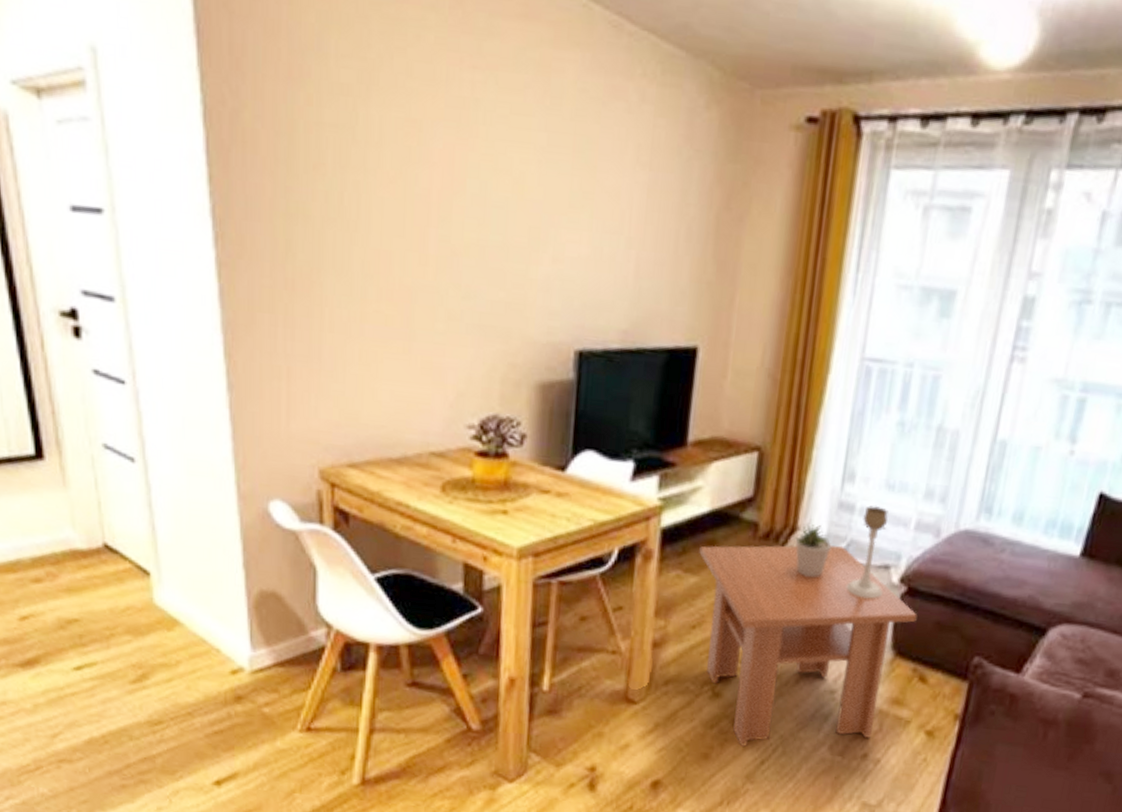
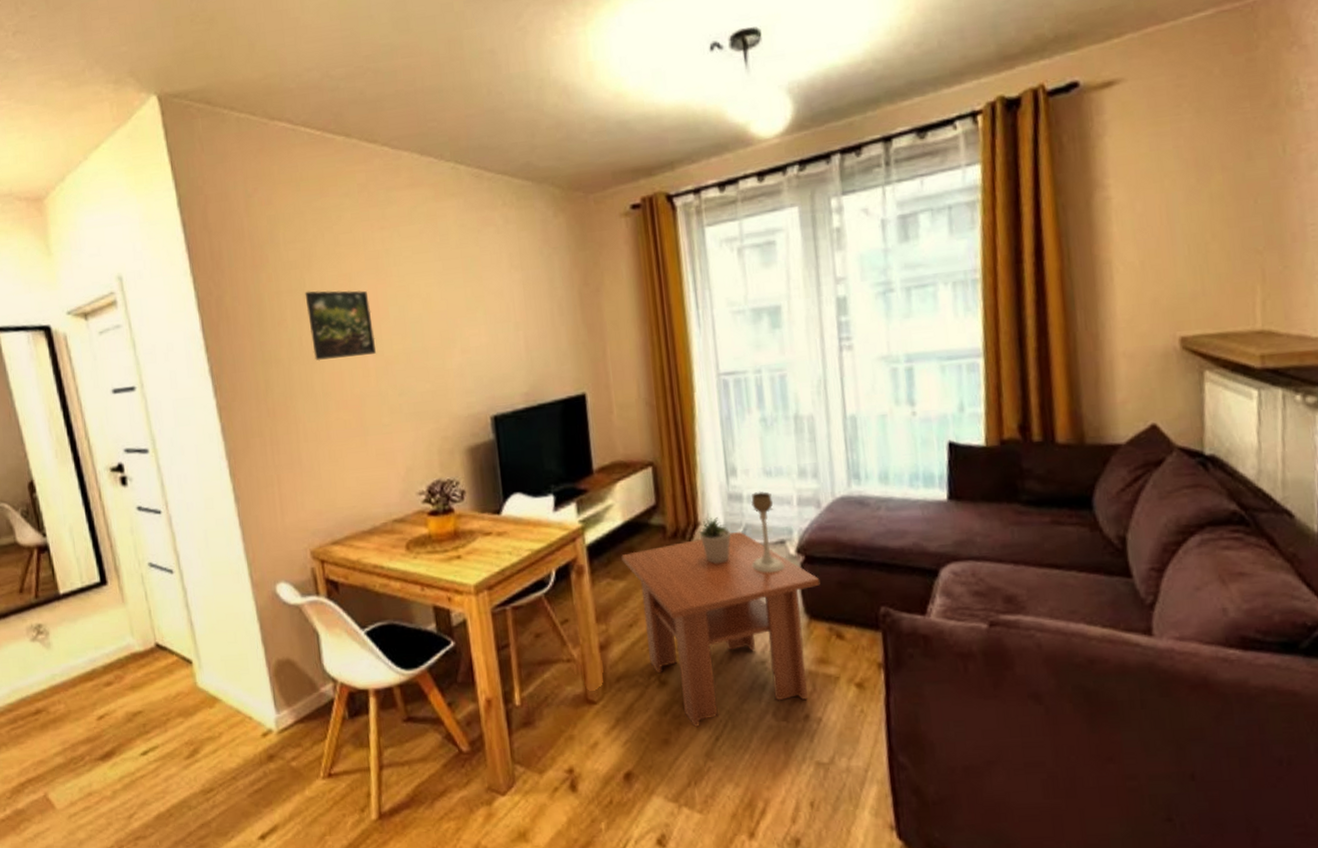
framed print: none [355,131,443,237] -> present [304,290,377,361]

